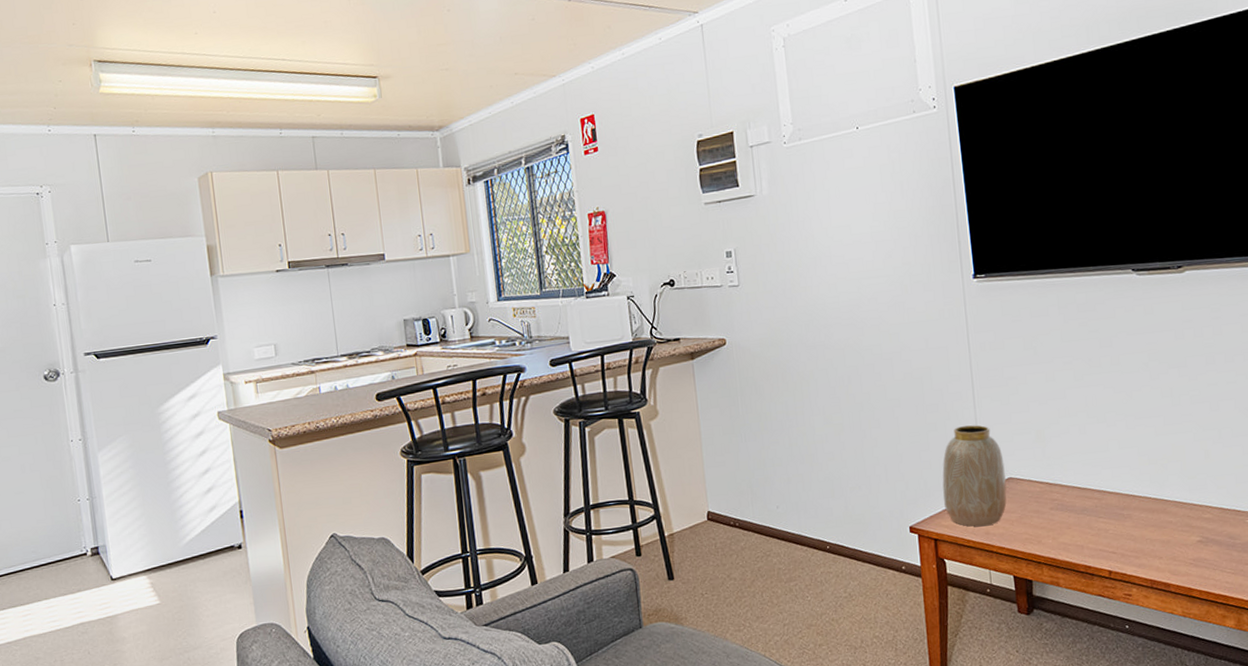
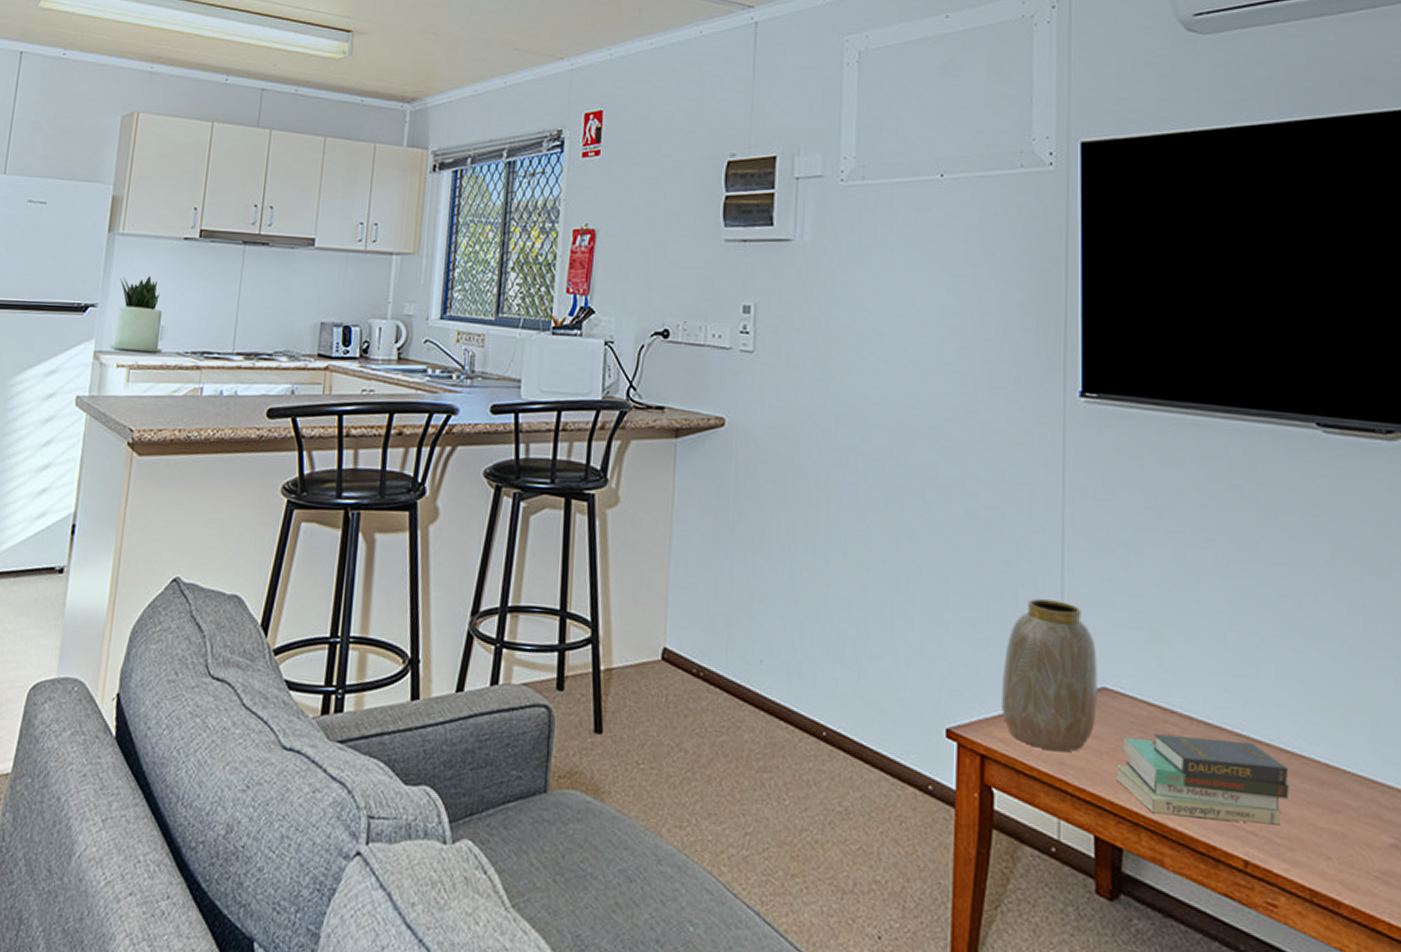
planter: none [230,306,280,371] -> present [109,276,163,355]
books: none [1022,494,1134,553] -> present [1115,734,1289,826]

